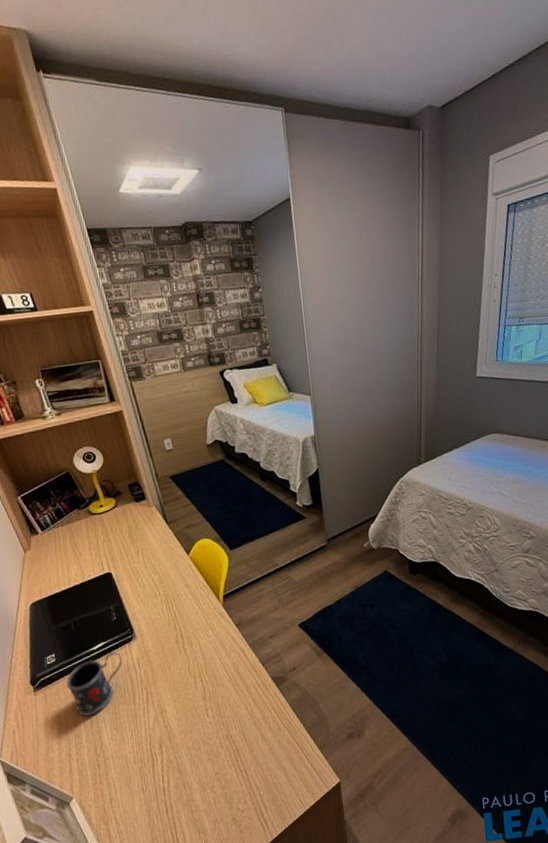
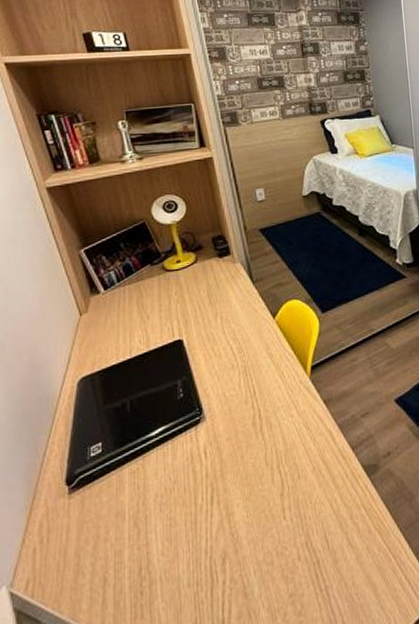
mug: present [66,651,123,716] -> none [113,437,185,525]

